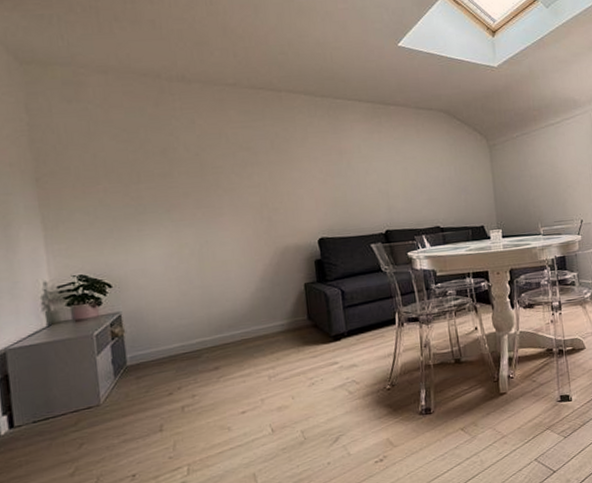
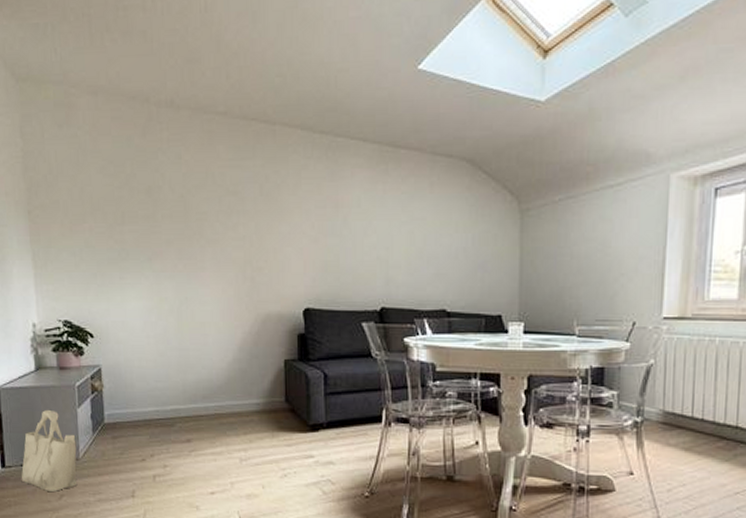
handbag: none [33,362,99,444] -> present [21,409,78,493]

